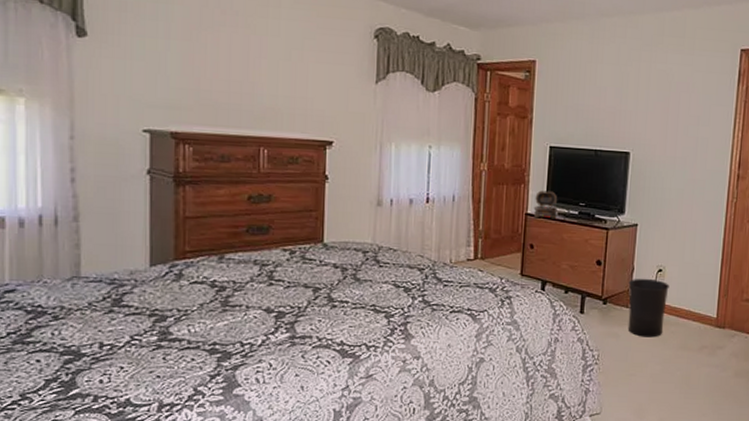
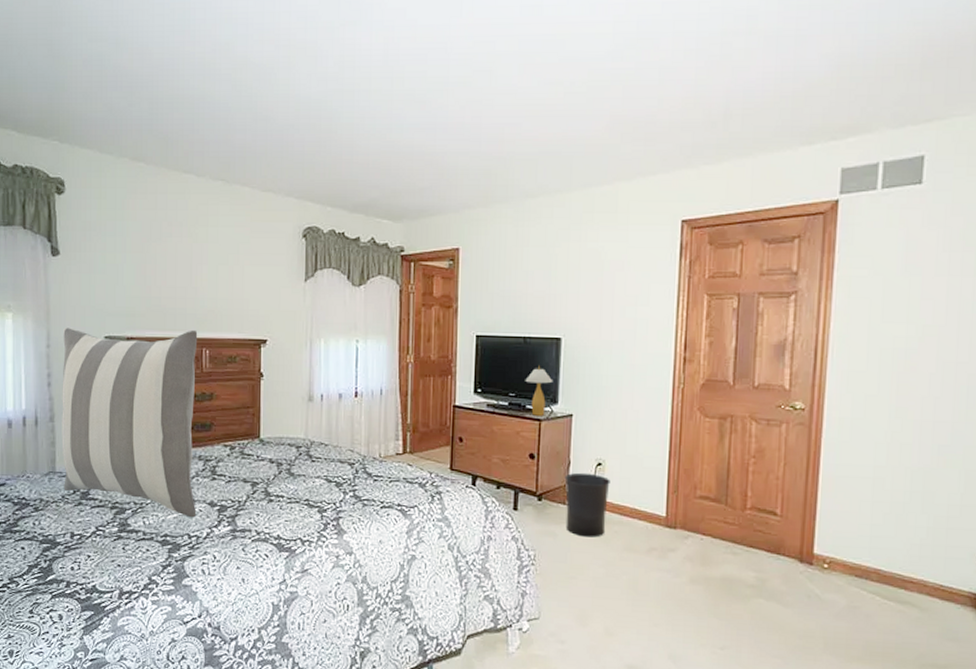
pillow: none [88,118,255,325] -> present [61,328,198,518]
jewelry box: present [533,190,558,219] -> none [461,381,487,411]
table lamp: none [595,177,621,225] -> present [525,365,554,416]

